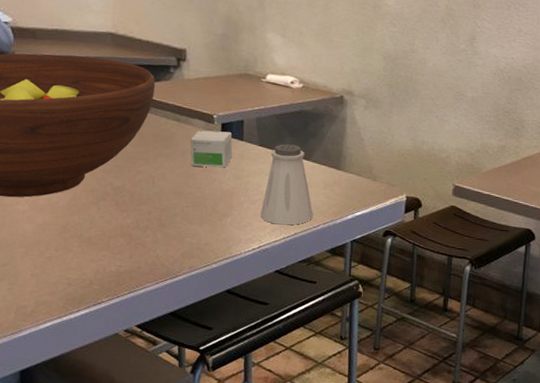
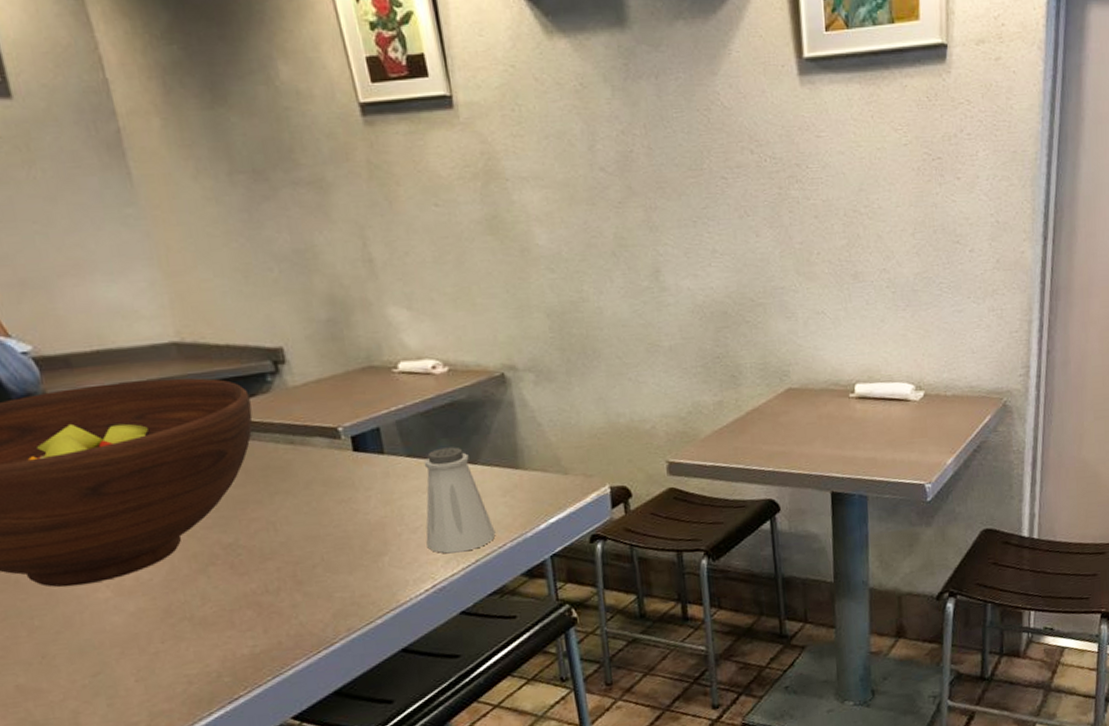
small box: present [190,130,233,168] -> none [313,446,375,500]

